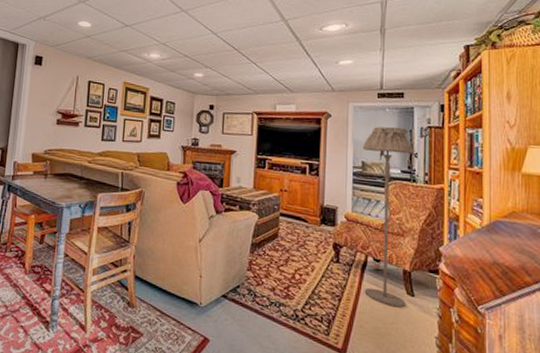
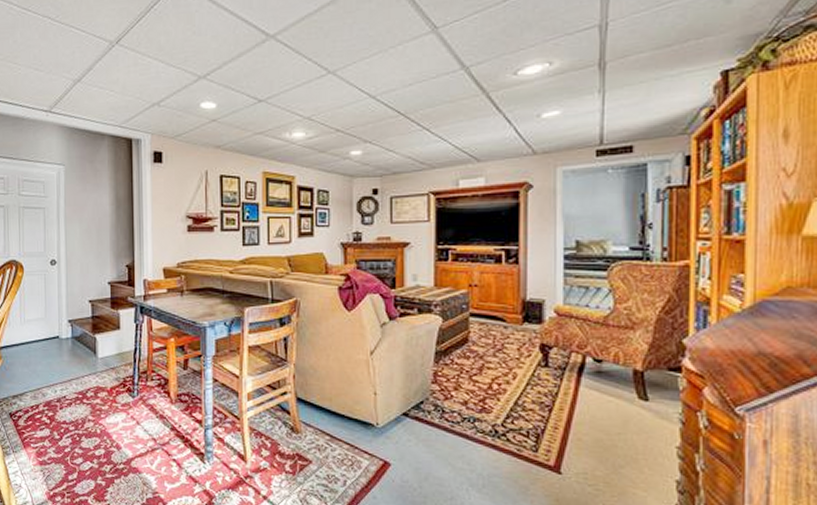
floor lamp: present [363,126,415,308] -> none [577,192,648,415]

